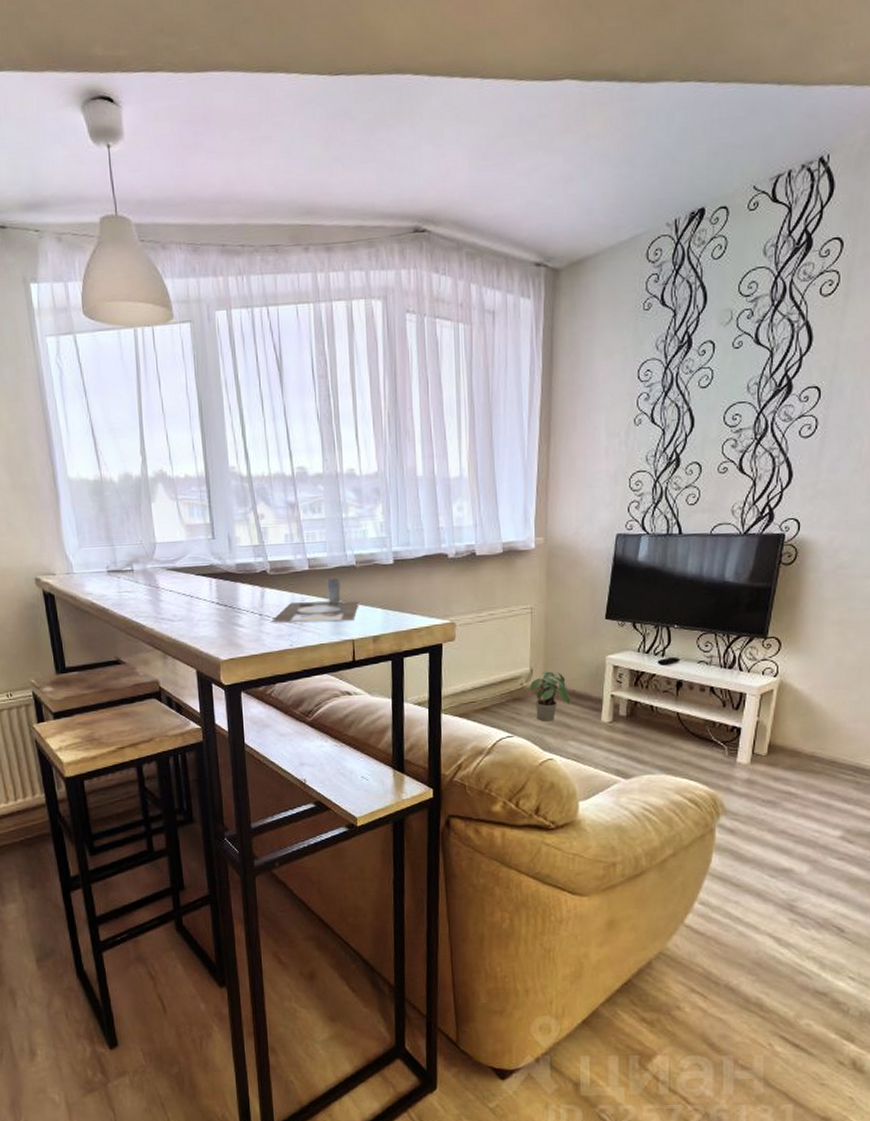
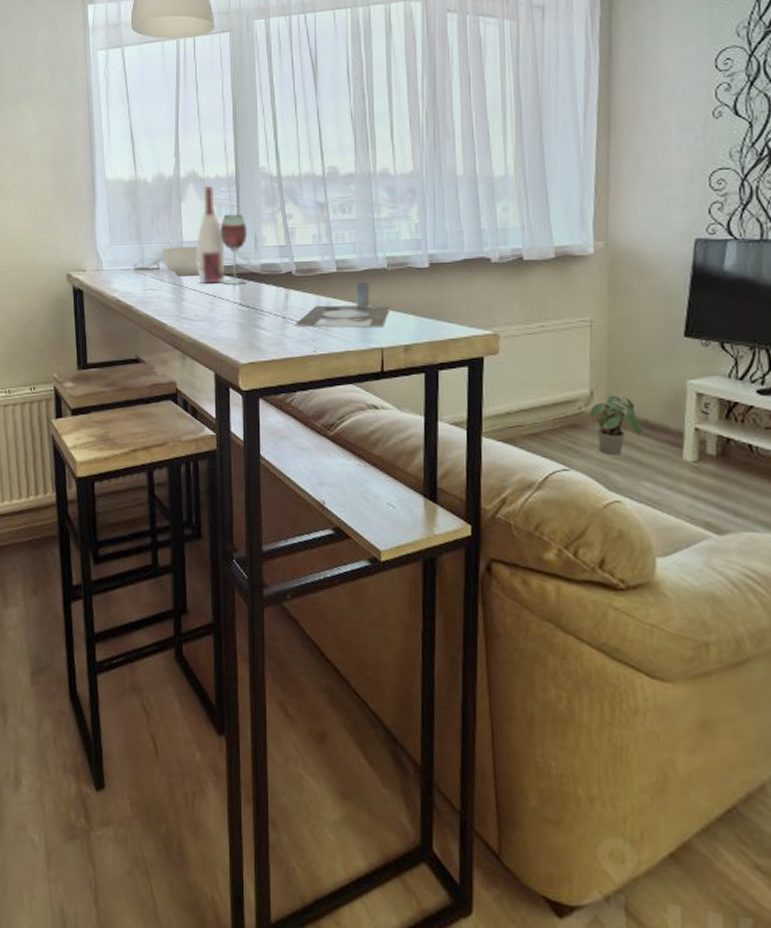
bowl: none [134,547,175,578] -> present [161,246,199,276]
wine bottle: none [169,486,201,585] -> present [197,186,225,284]
wineglass: none [193,515,223,585] -> present [220,214,248,286]

